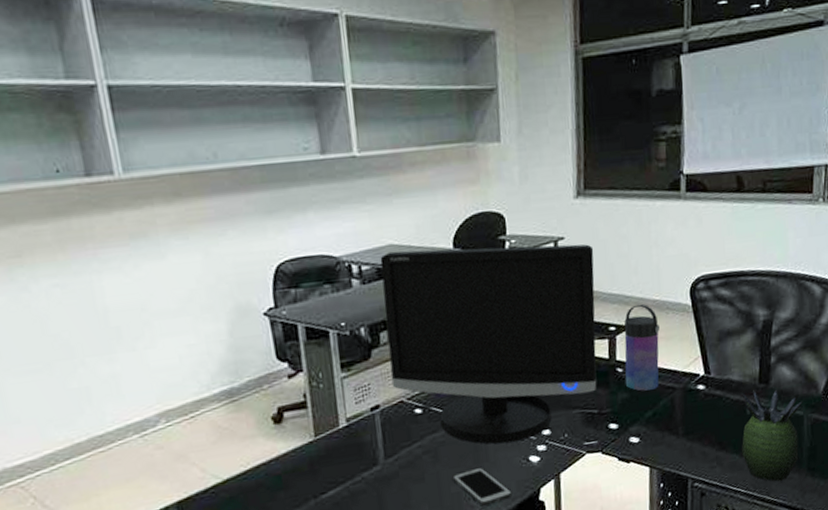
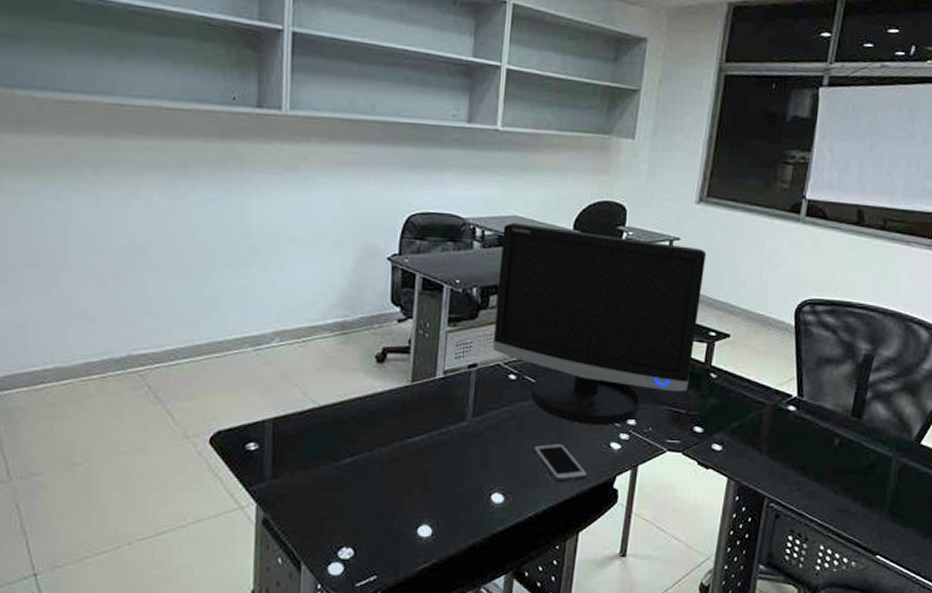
water bottle: present [623,303,660,391] -> none [716,315,759,401]
succulent plant: present [742,387,803,482] -> none [823,420,894,519]

